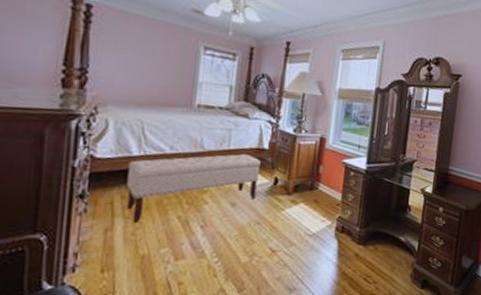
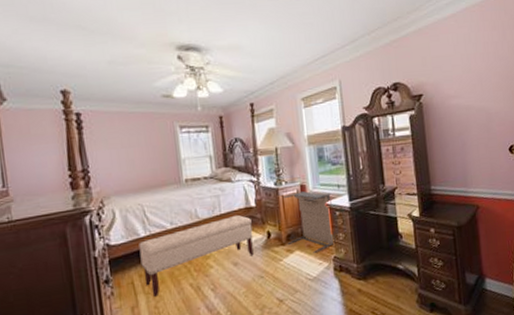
laundry hamper: none [293,143,349,209] -> present [282,191,336,253]

